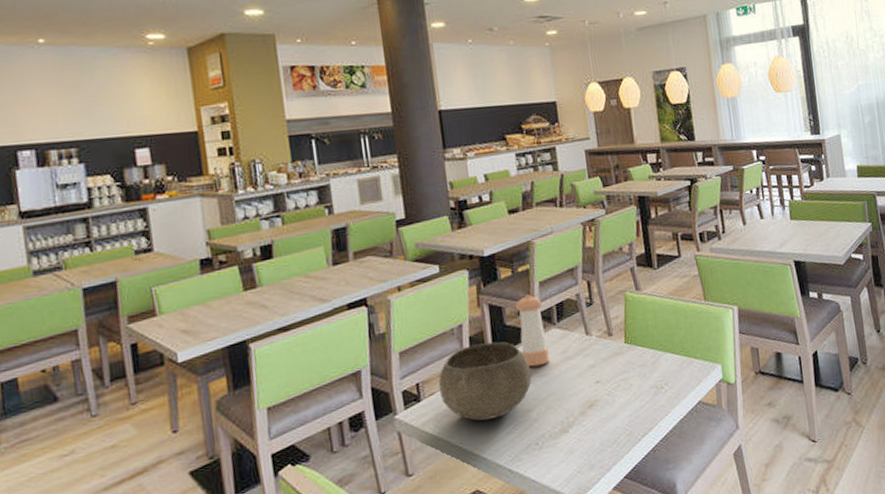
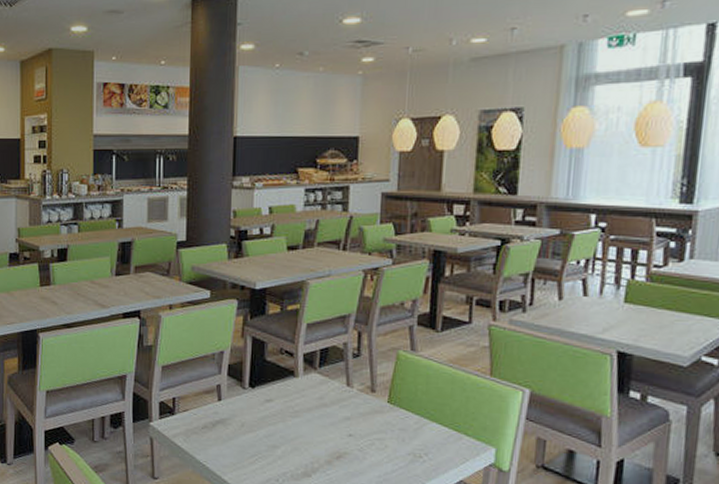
bowl: present [438,341,532,421] -> none [192,372,284,447]
pepper shaker: present [515,294,550,367] -> none [277,334,307,407]

